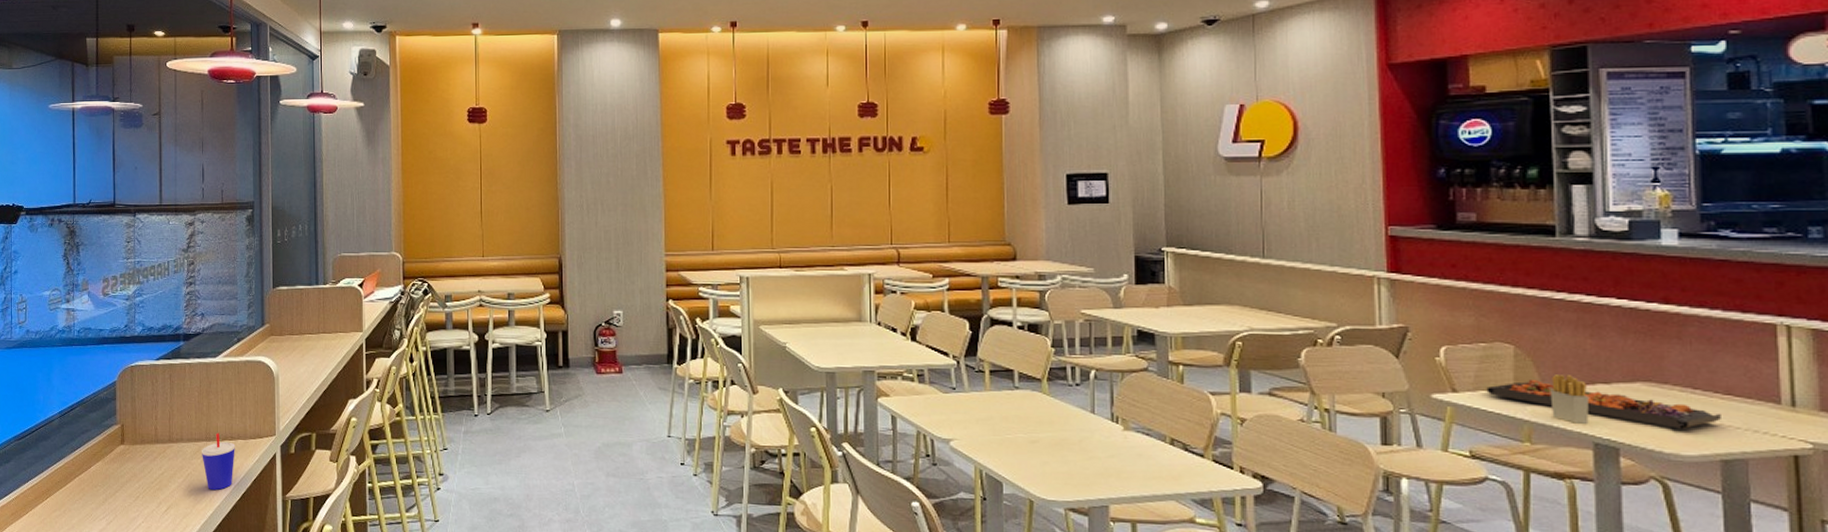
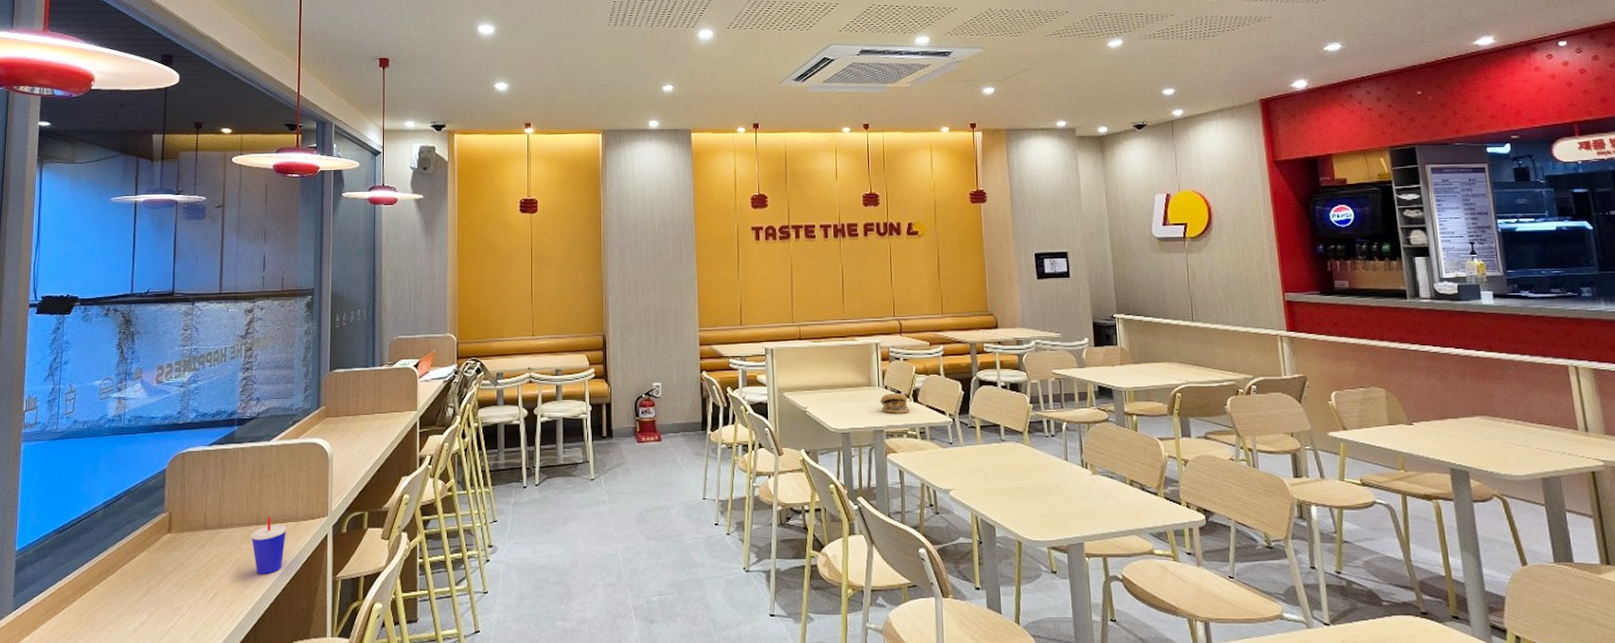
hamburger: none [871,330,906,353] -> present [880,392,910,414]
food tray: present [1486,380,1721,429] -> none [1368,418,1538,454]
french fries: present [1550,374,1589,425] -> none [1414,412,1445,454]

